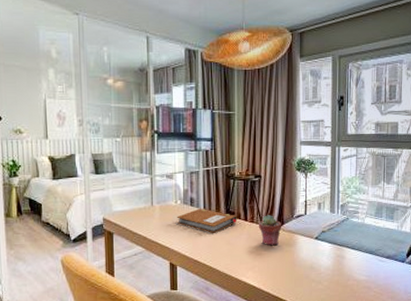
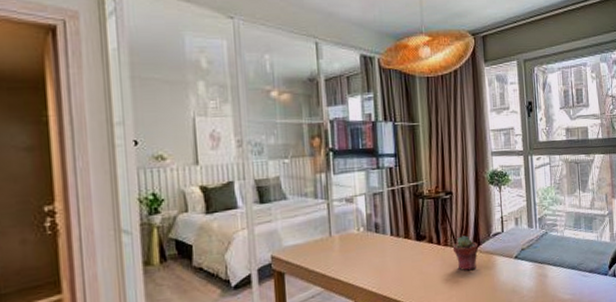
notebook: present [176,209,237,233] -> none [359,235,429,263]

